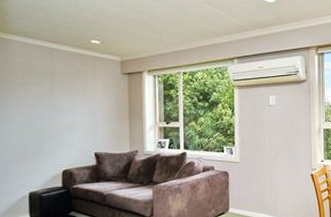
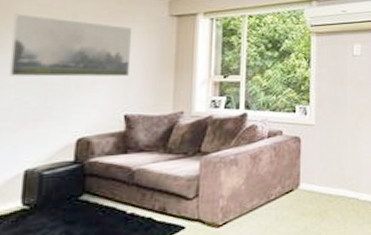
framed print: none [8,74,95,123] -> present [8,13,131,77]

